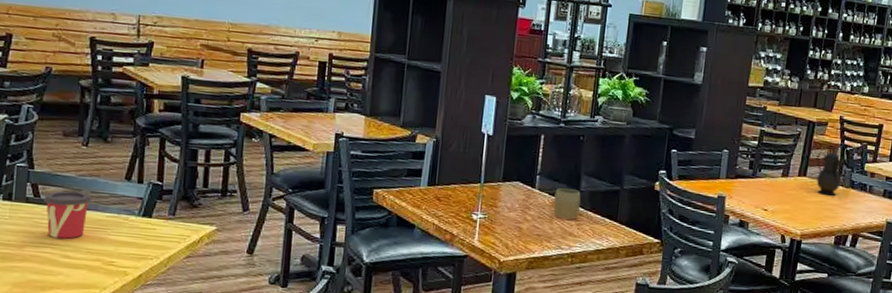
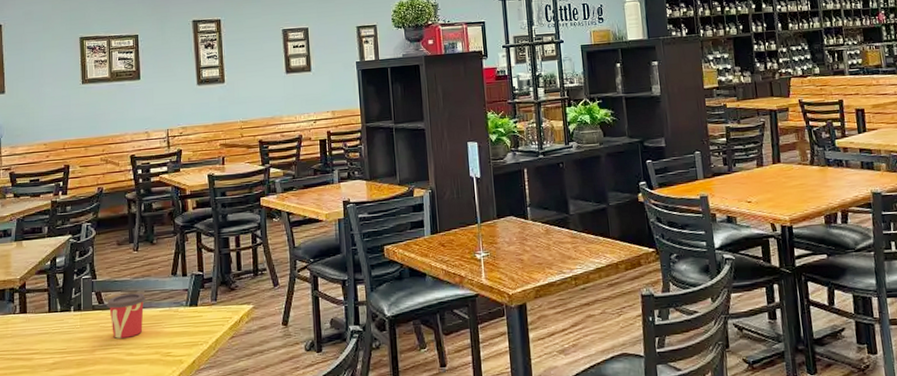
mug: present [553,187,581,221] -> none [547,214,573,245]
coffeepot: present [816,146,845,197] -> none [786,129,817,178]

